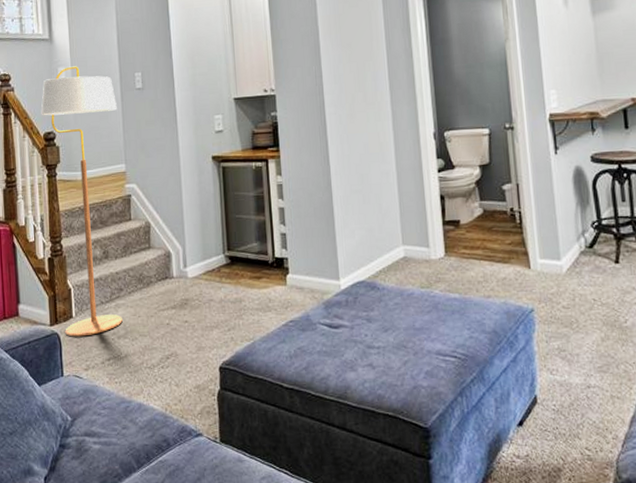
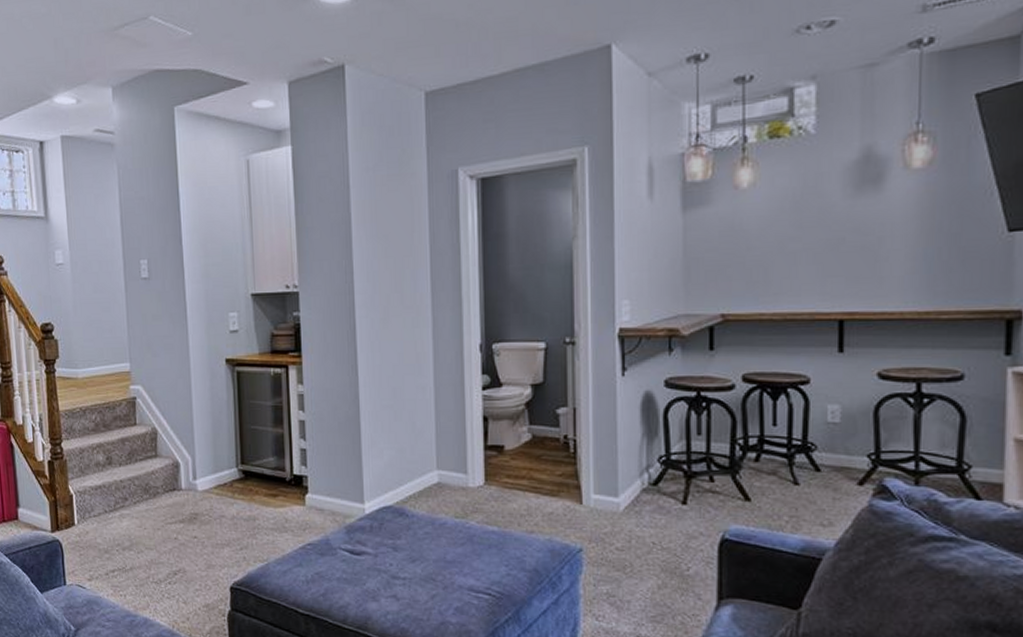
floor lamp: present [41,66,123,337] -> none [37,249,127,546]

